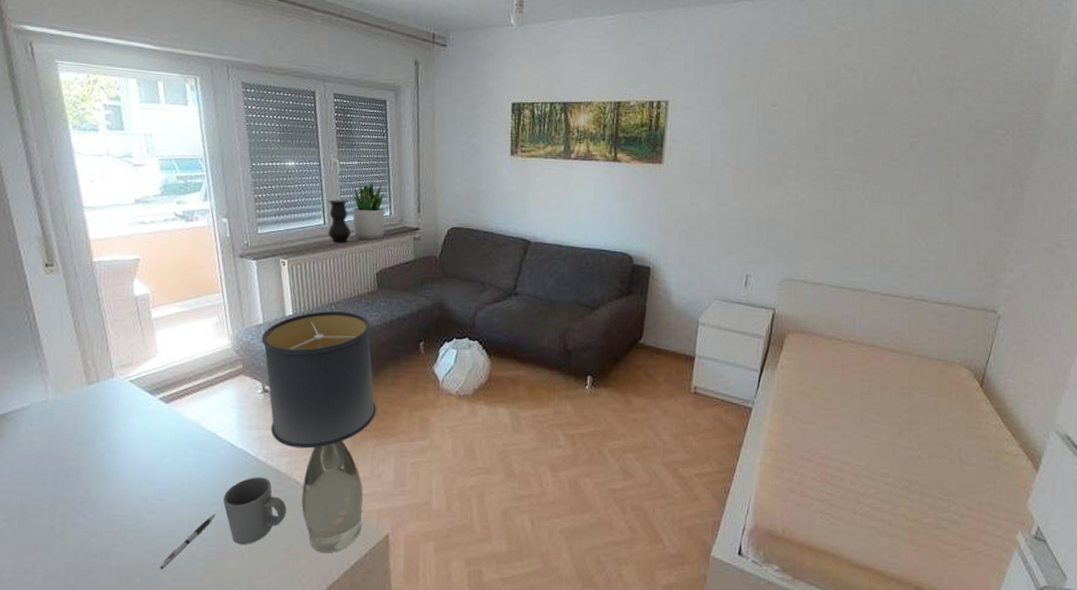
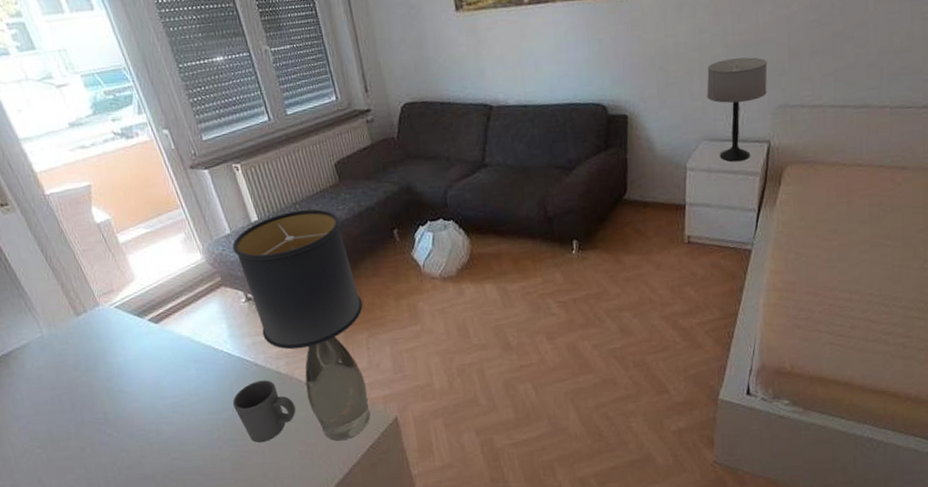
pen: present [160,514,216,570] -> none [190,418,230,472]
vase: present [327,199,352,243] -> none [267,90,300,139]
planter: present [352,180,385,240] -> none [291,62,335,131]
table lamp: none [722,231,777,324] -> present [706,57,768,162]

